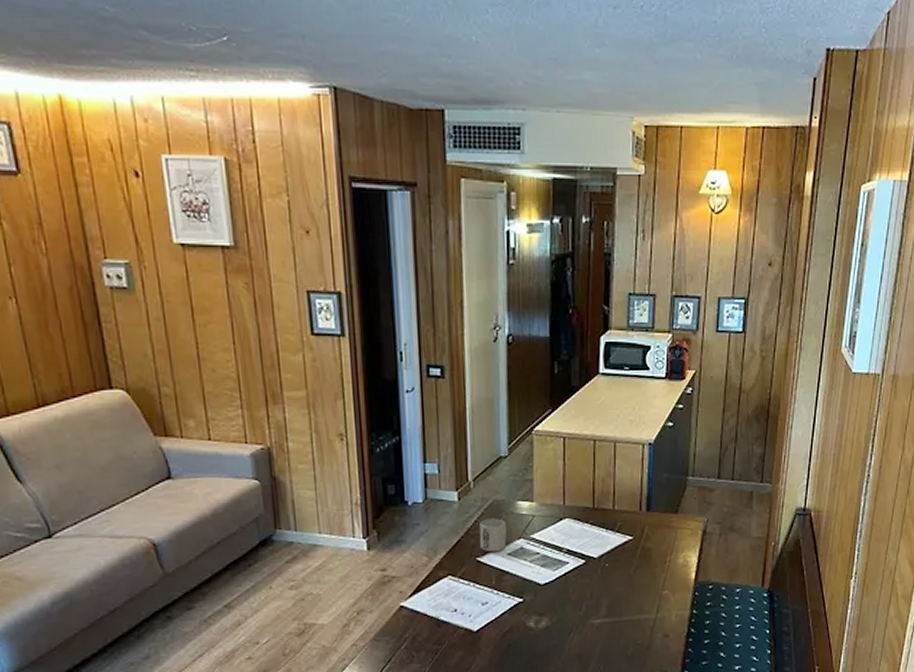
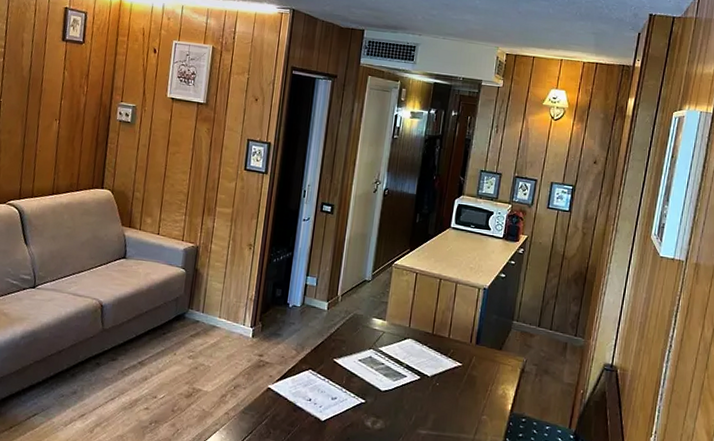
mug: present [480,518,507,553] -> none [338,328,361,357]

